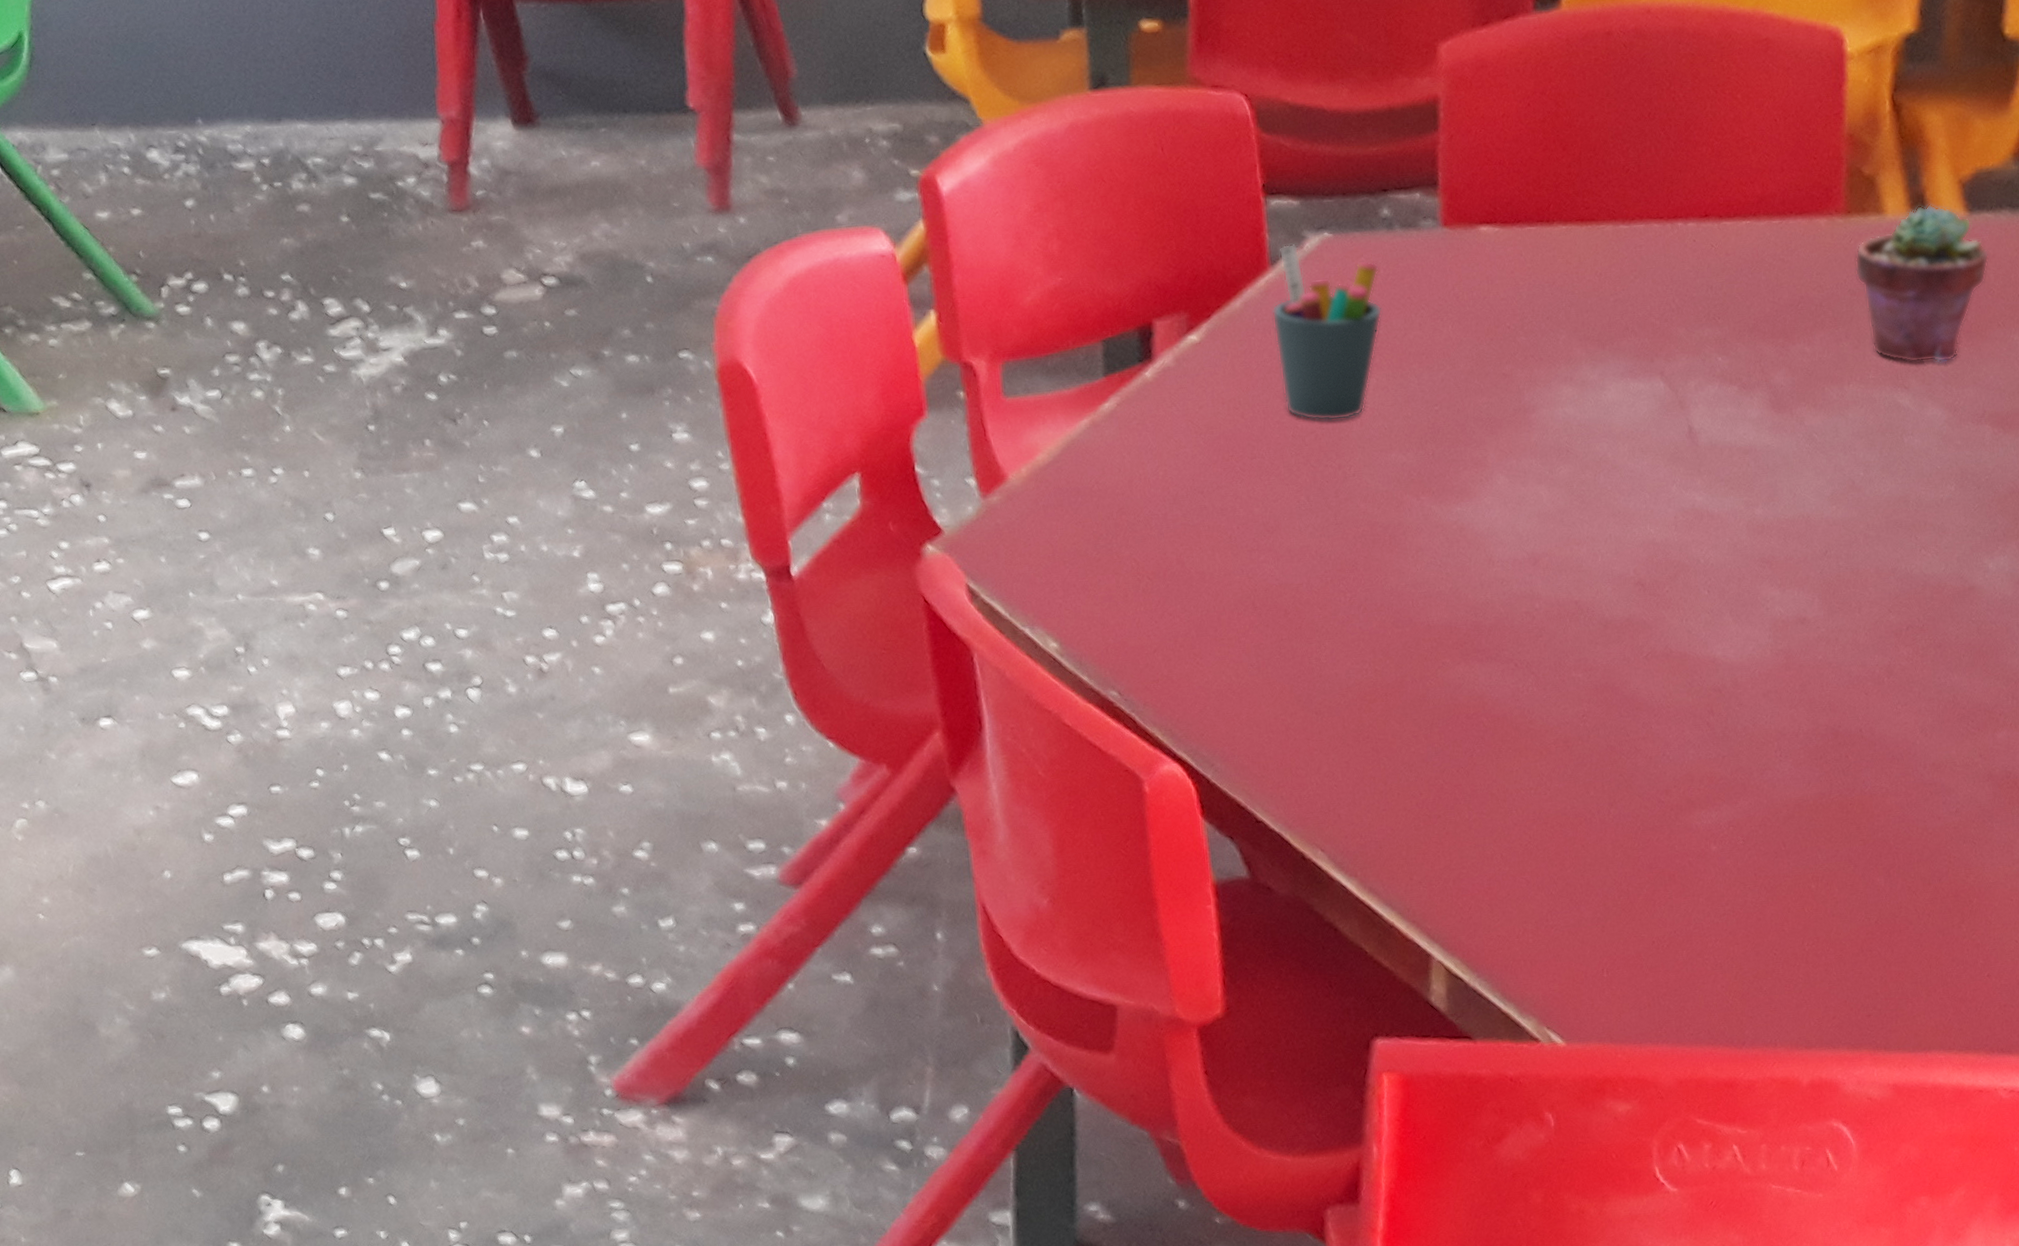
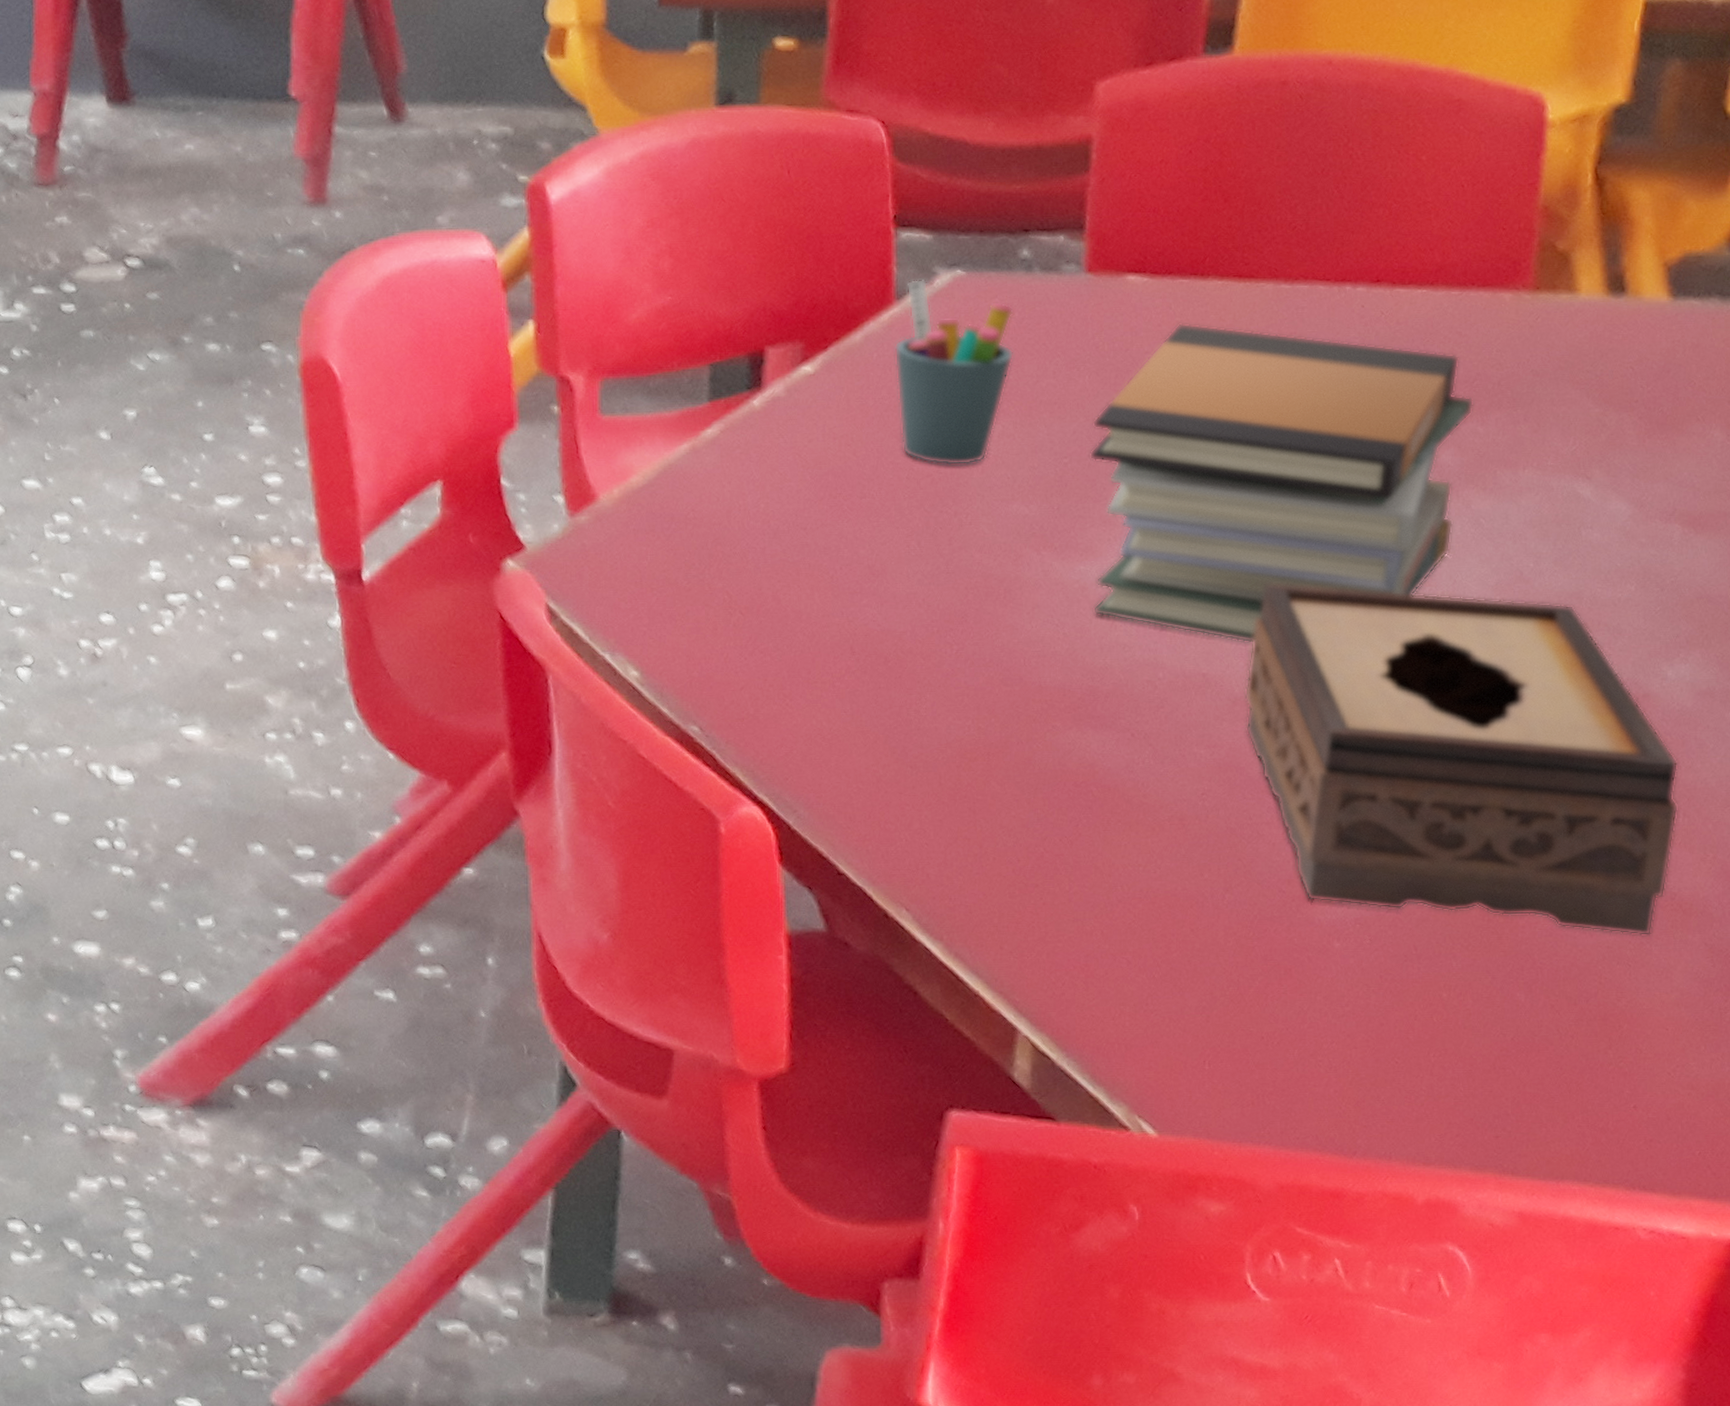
book stack: none [1457,268,1801,570] -> present [1089,323,1474,644]
tissue box: none [1613,507,2008,815] -> present [1244,583,1679,937]
potted succulent: present [1855,204,1990,364] -> none [1540,286,1693,454]

